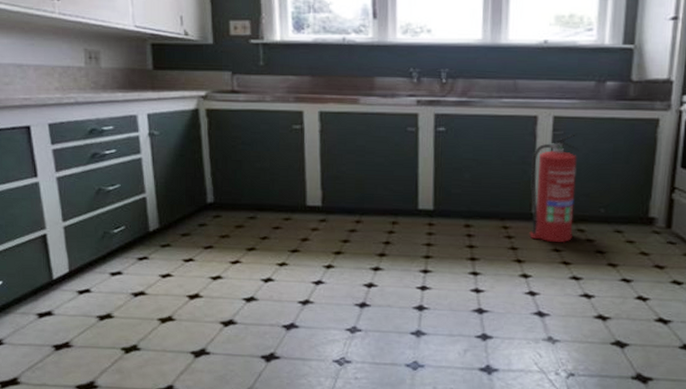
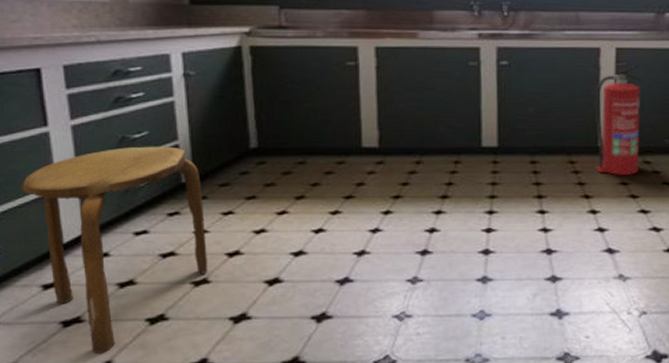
stool: none [17,197,173,374] -> present [20,146,208,353]

